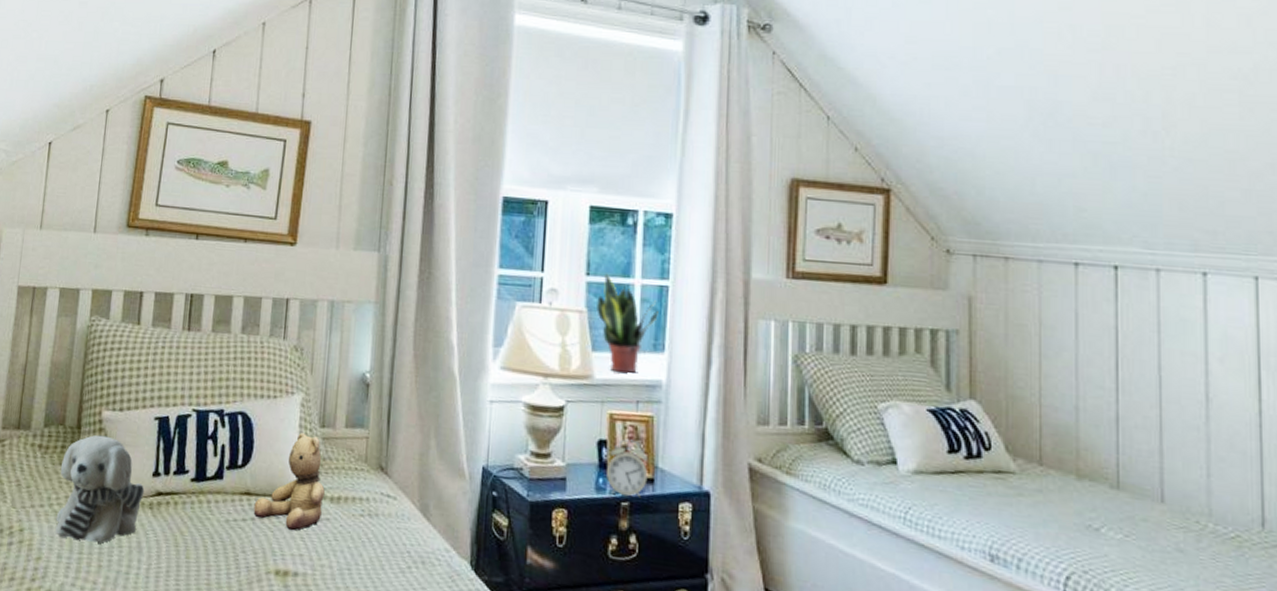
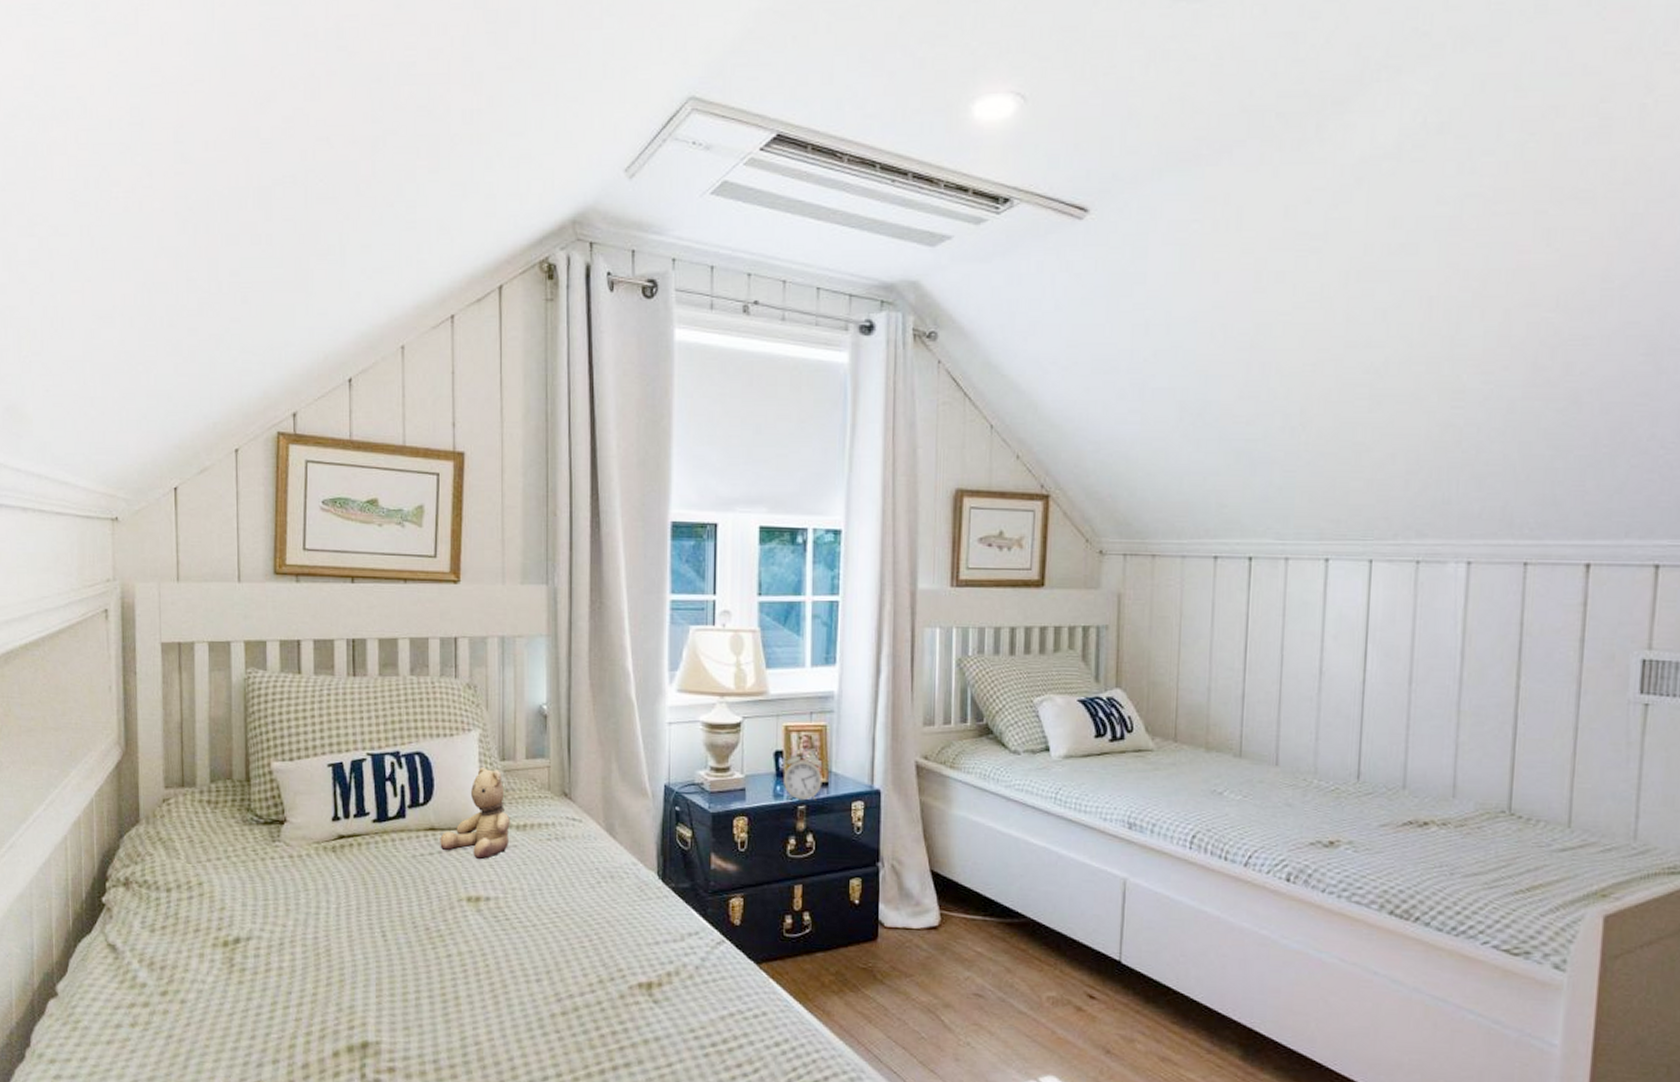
plush toy: present [55,435,145,544] -> none [233,786,326,889]
potted plant: present [597,273,658,374] -> none [769,592,829,688]

